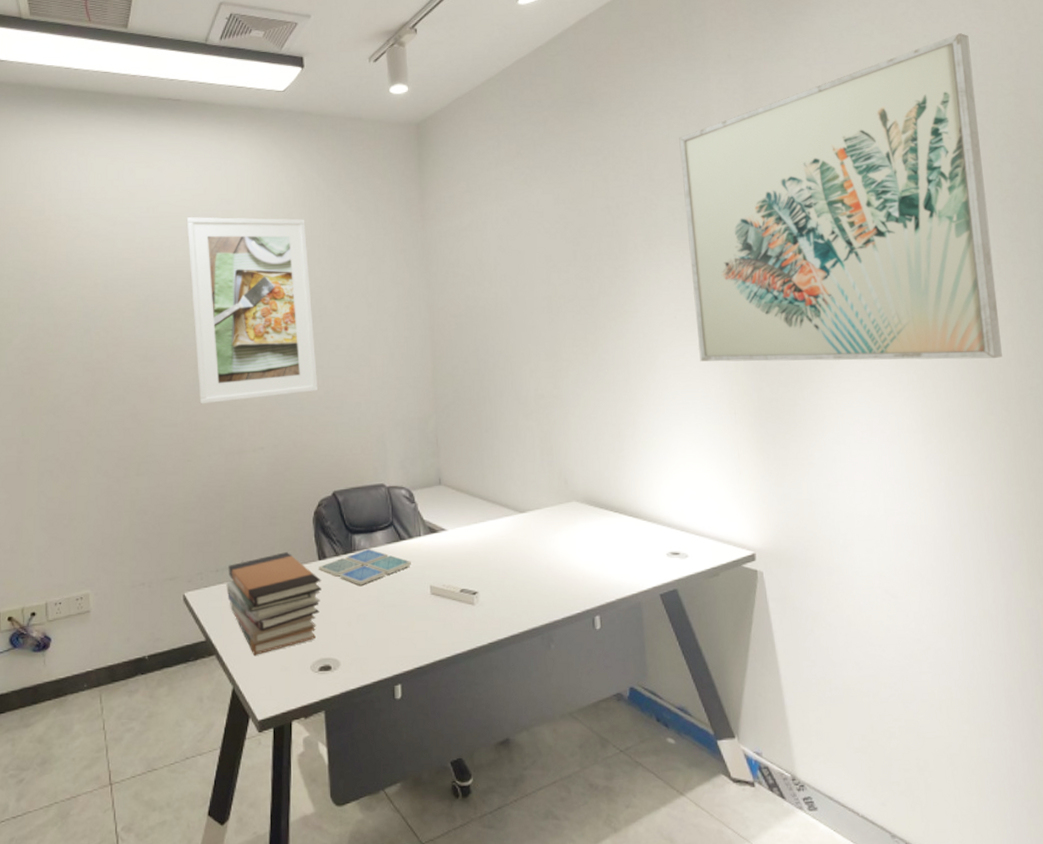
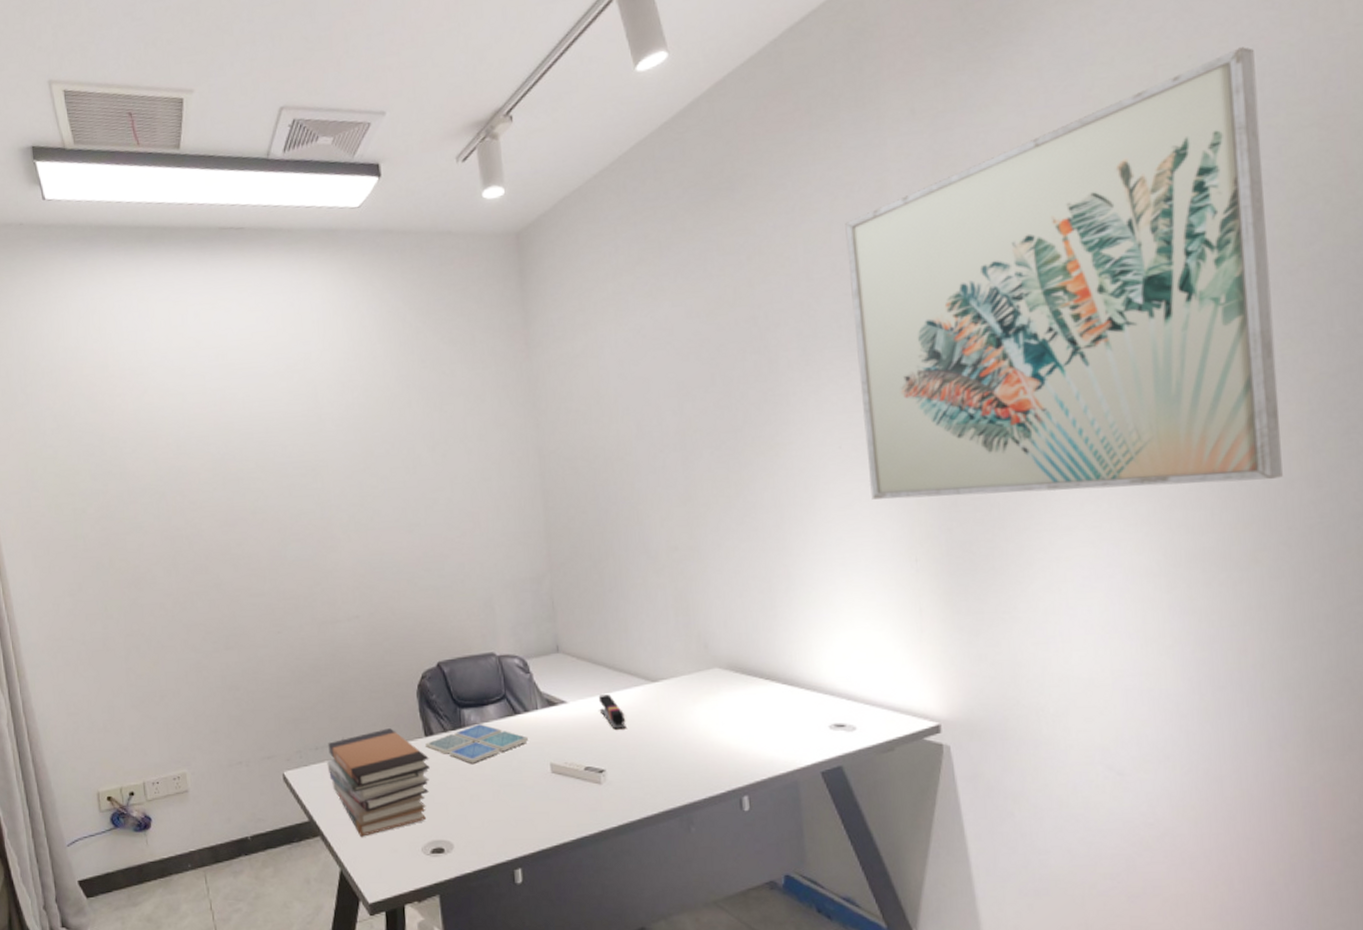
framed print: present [186,217,319,404] -> none [259,356,416,571]
stapler: none [474,523,497,555] -> present [598,694,626,730]

